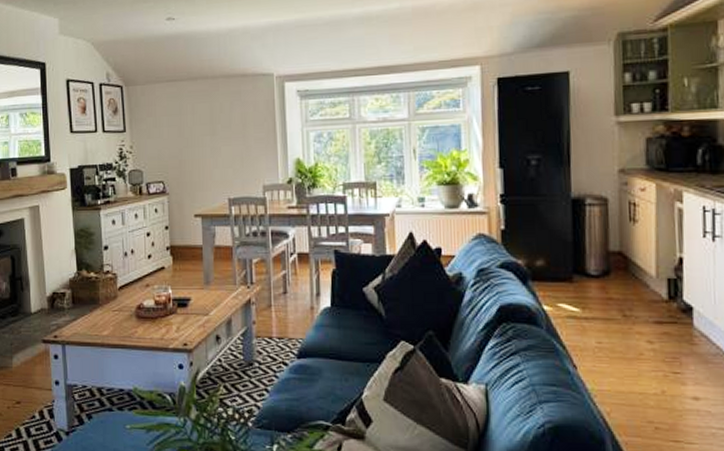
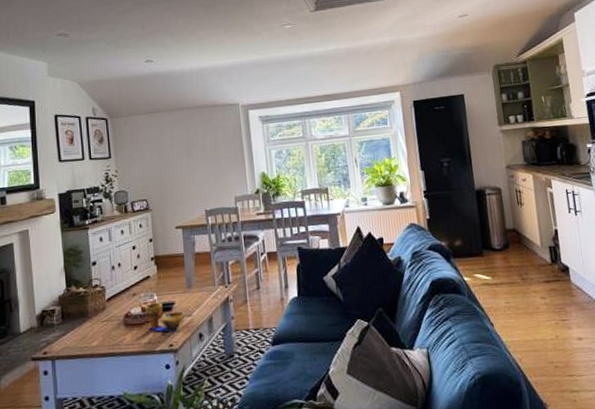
decorative bowl: none [157,296,202,331] -> present [144,302,185,333]

